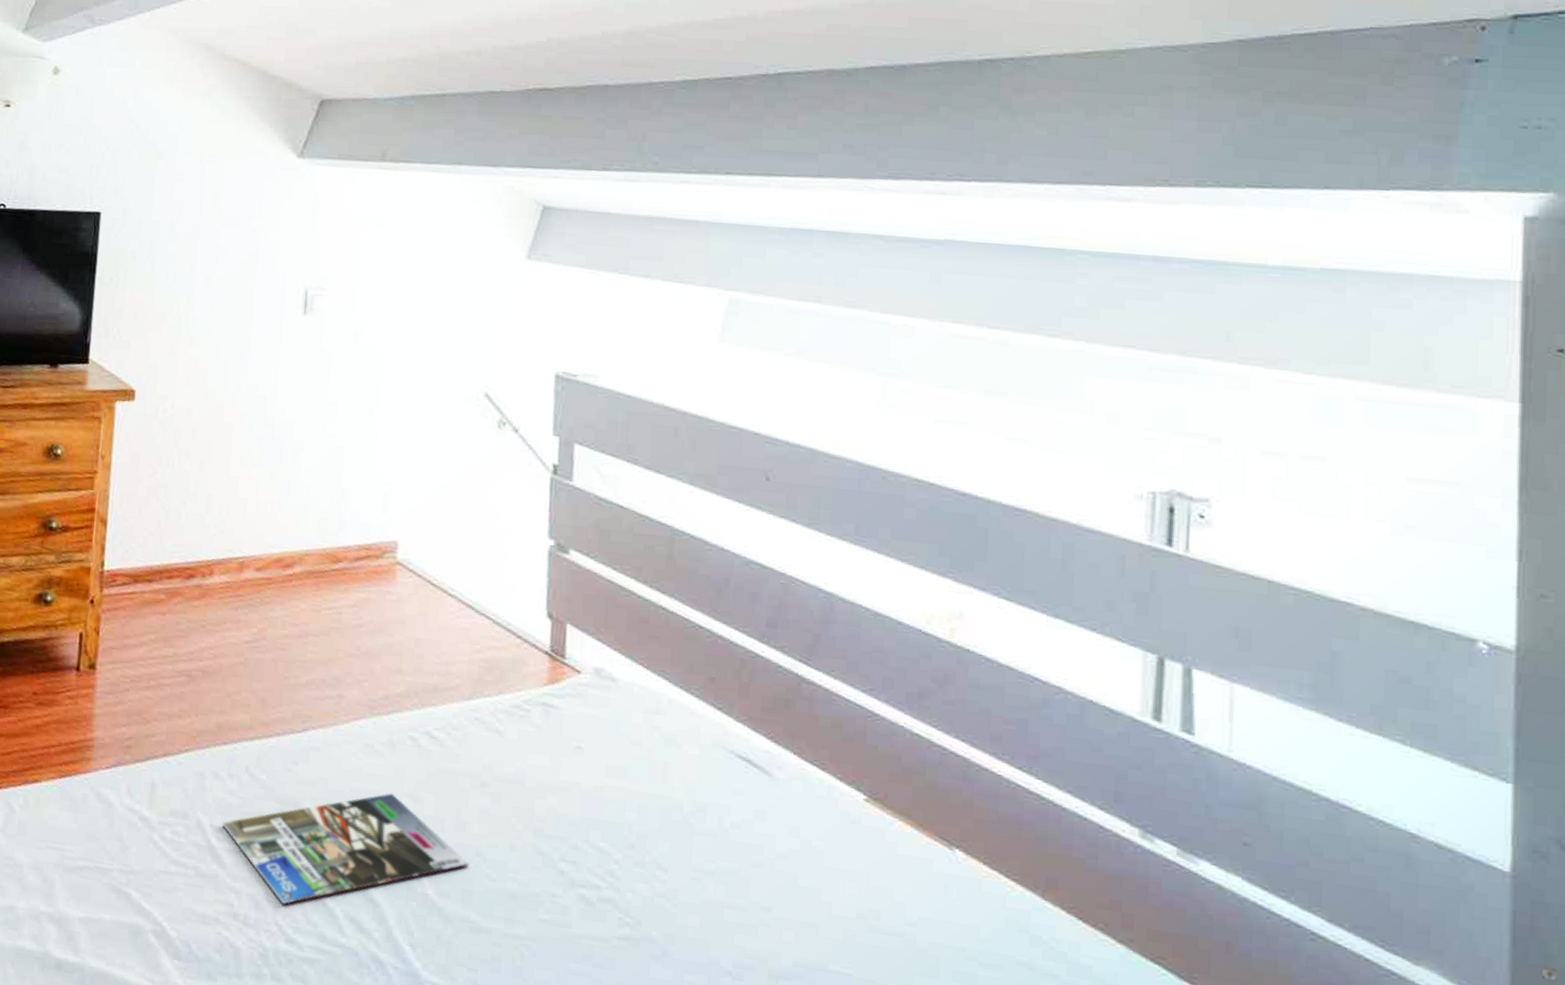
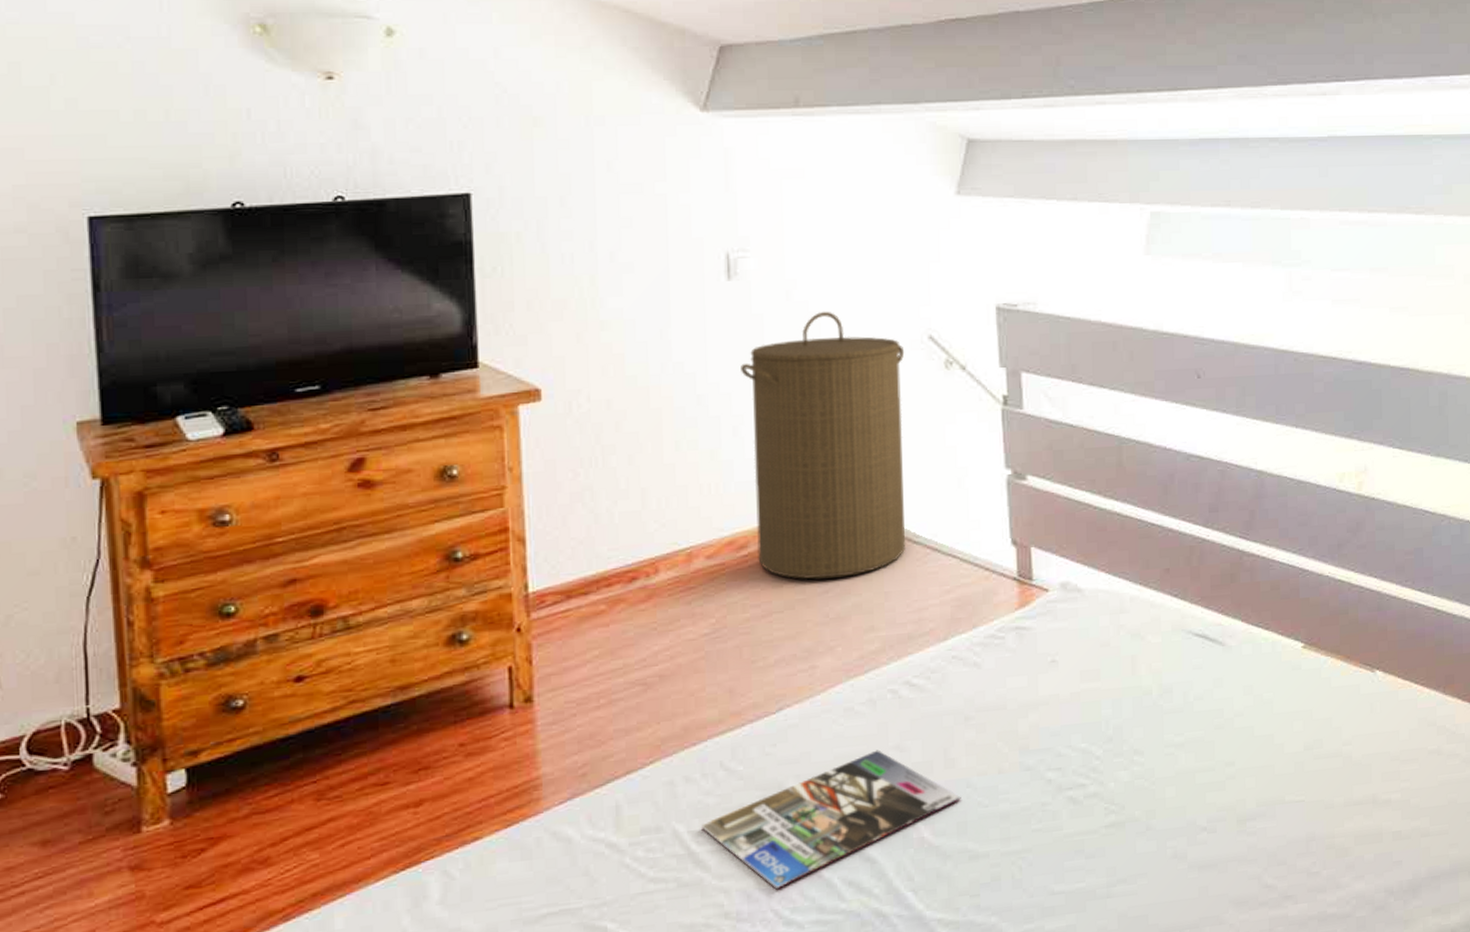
laundry hamper: none [301,355,460,615] -> present [741,311,905,579]

